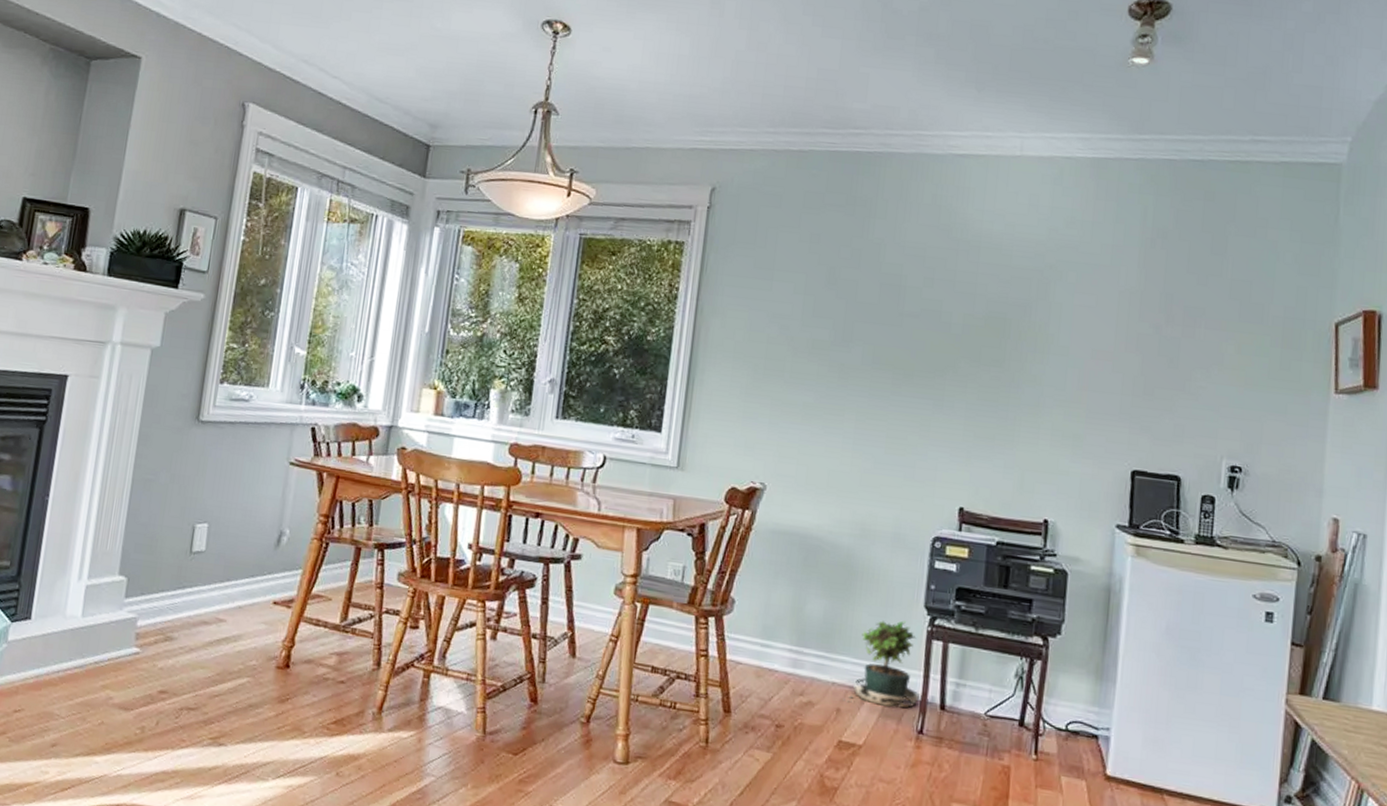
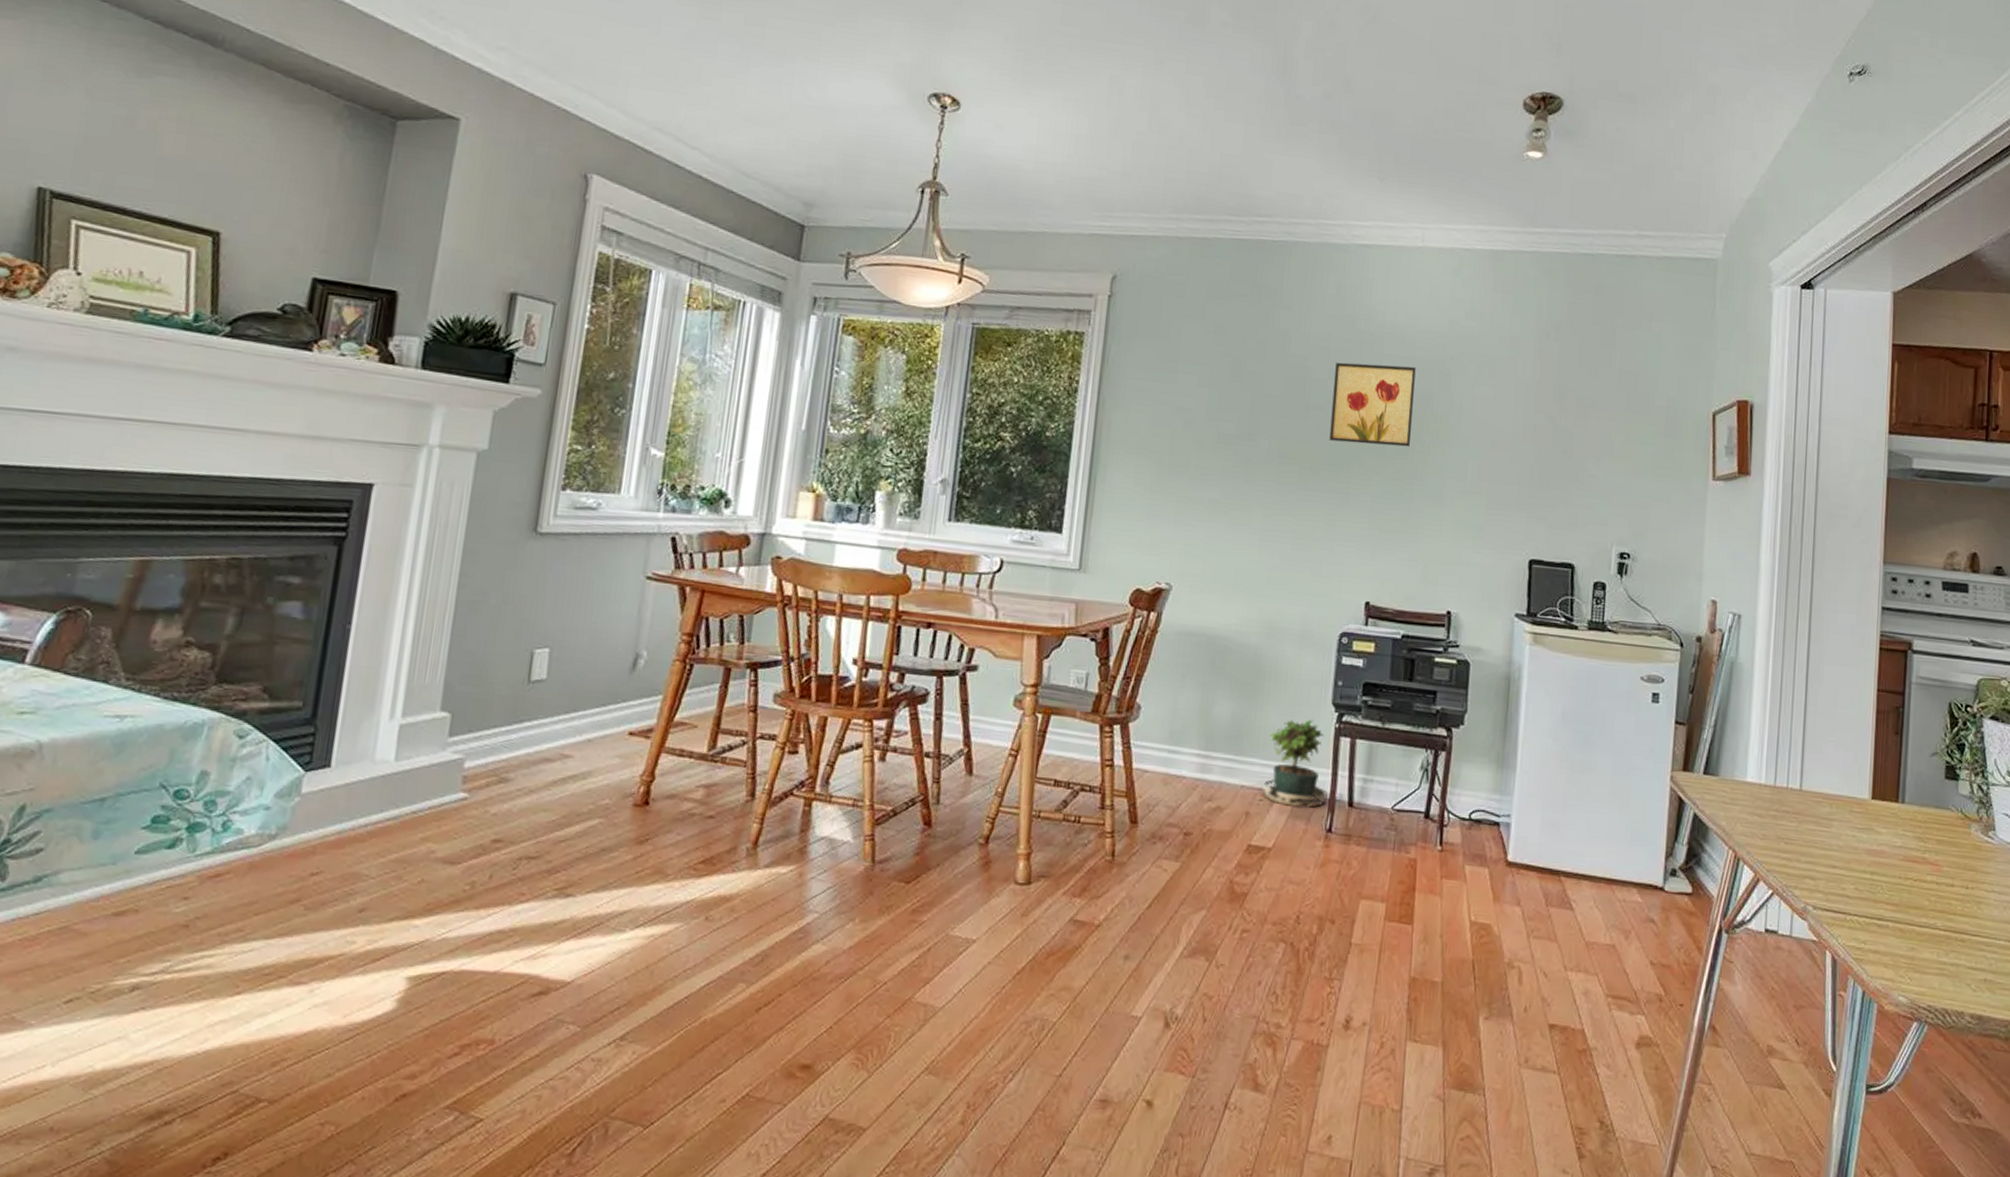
wall art: none [923,270,1013,355] -> present [1329,362,1416,447]

